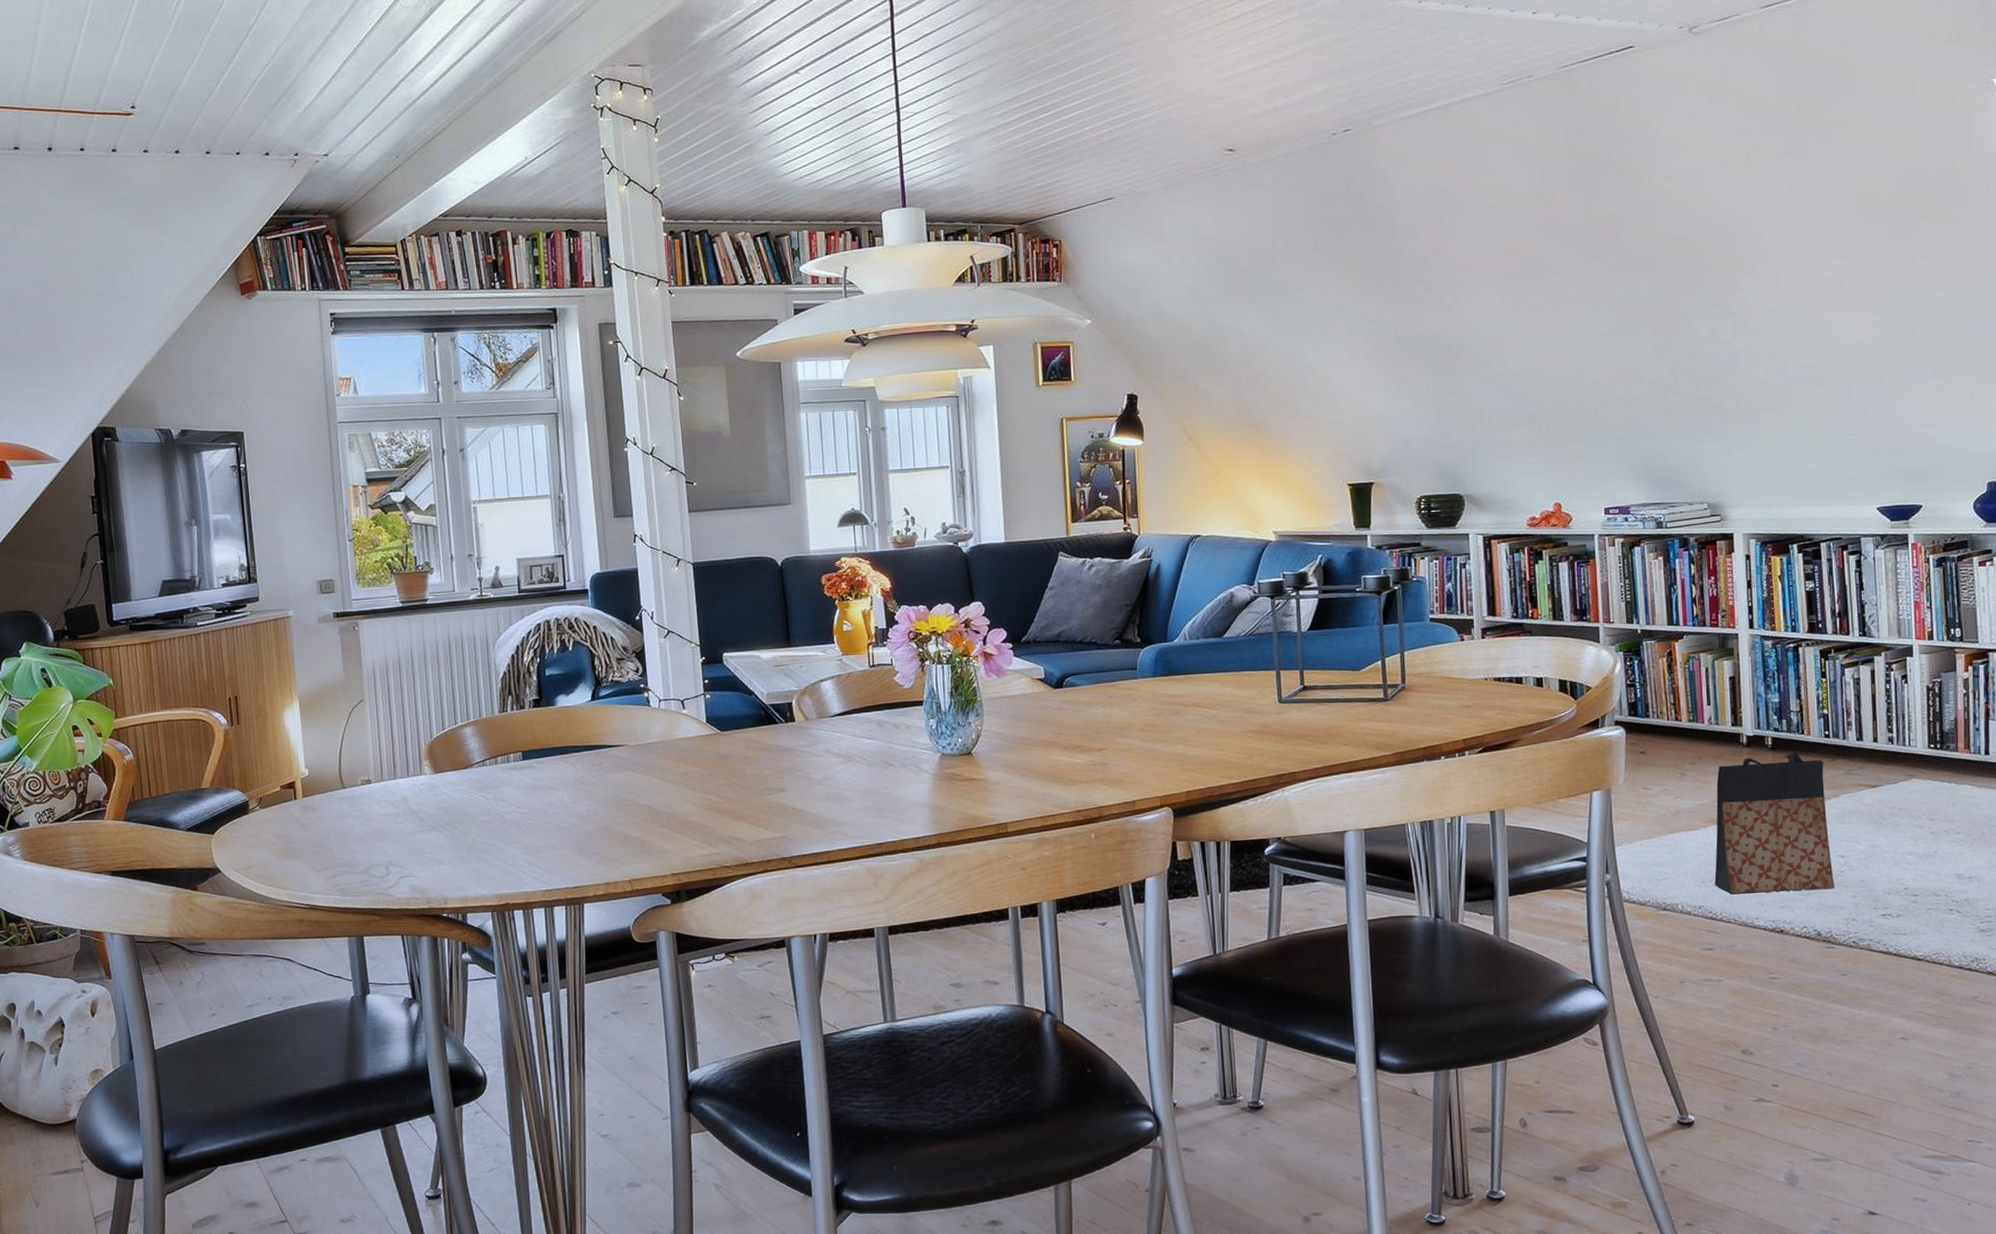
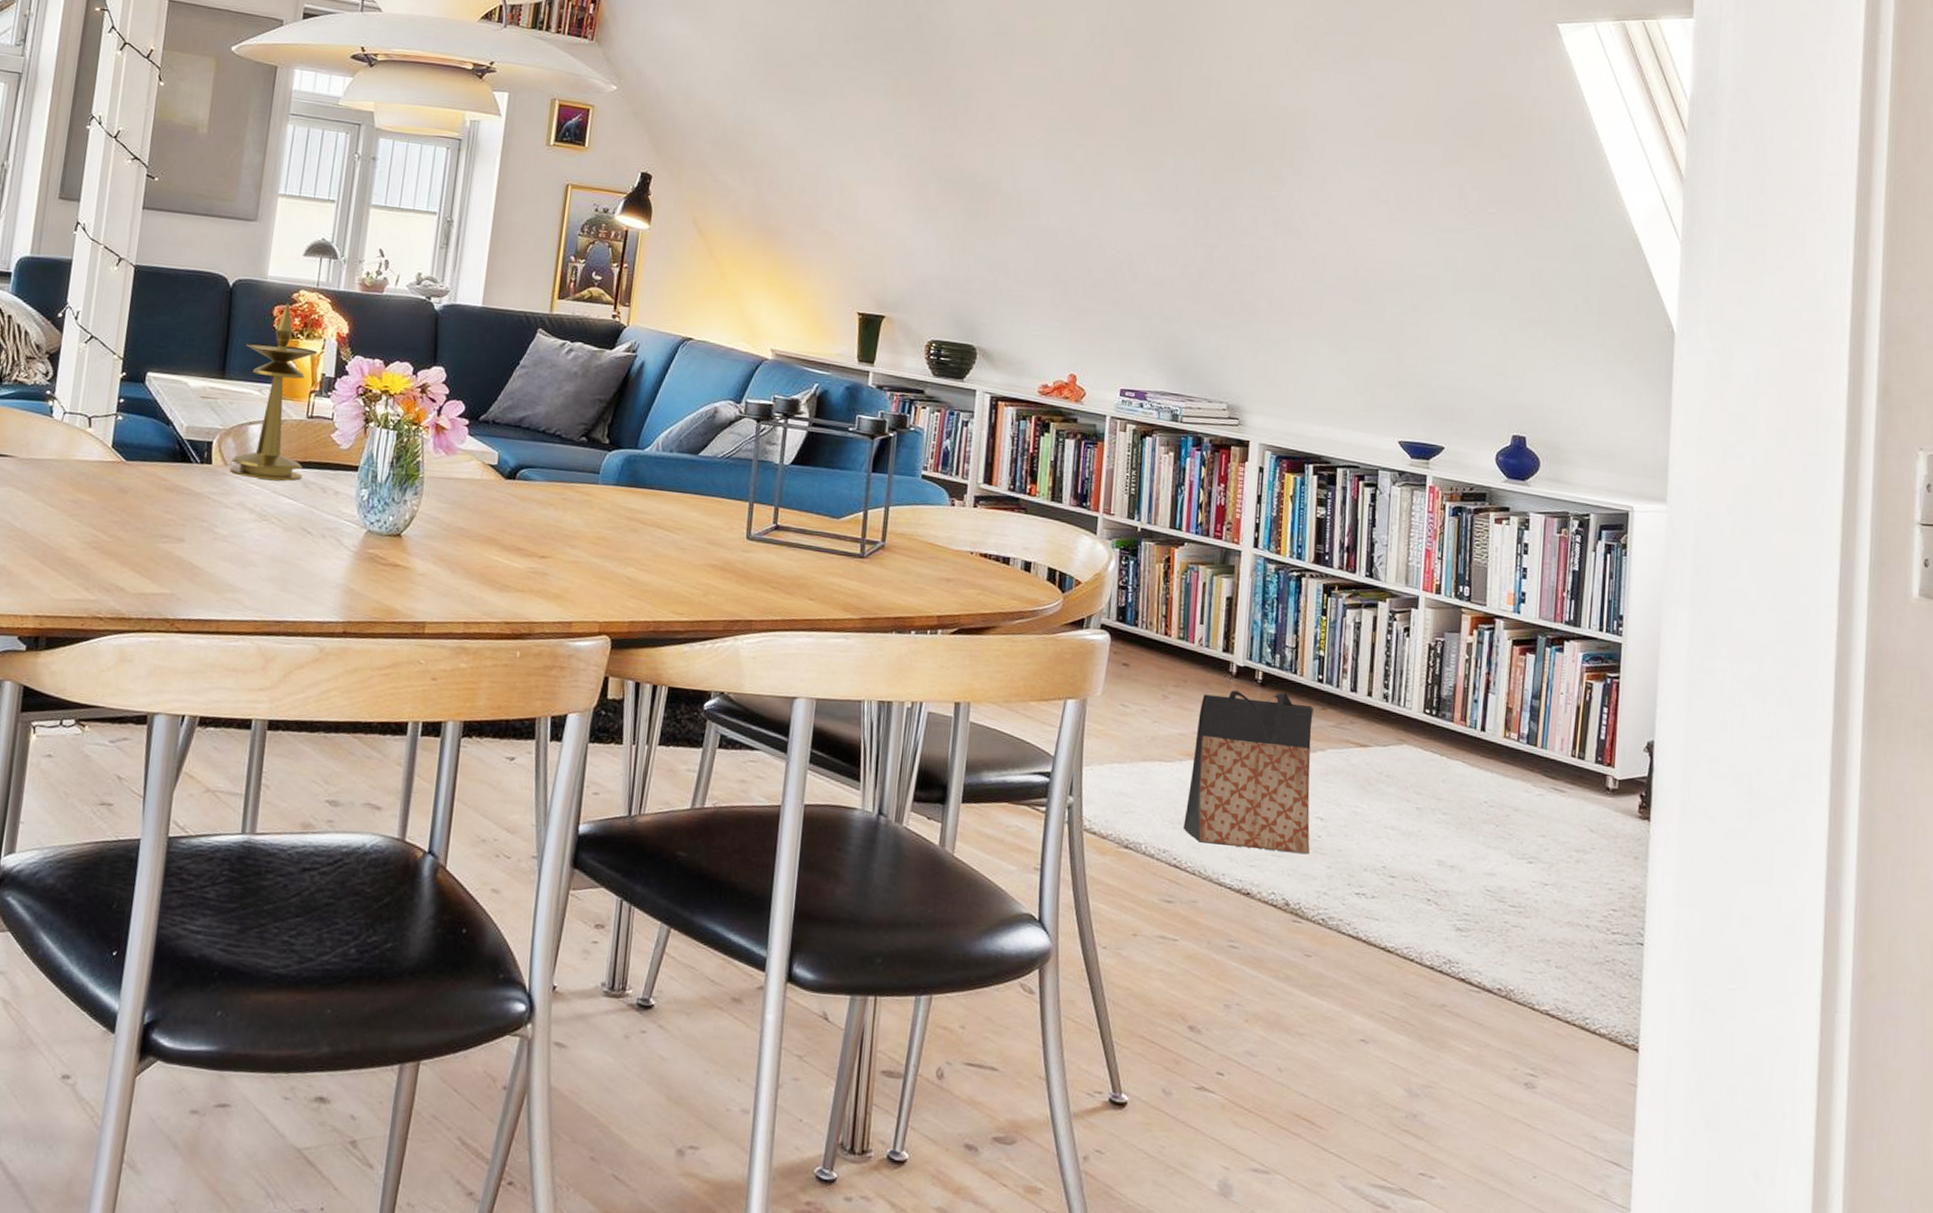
candlestick: none [803,570,875,727] -> present [230,301,318,481]

